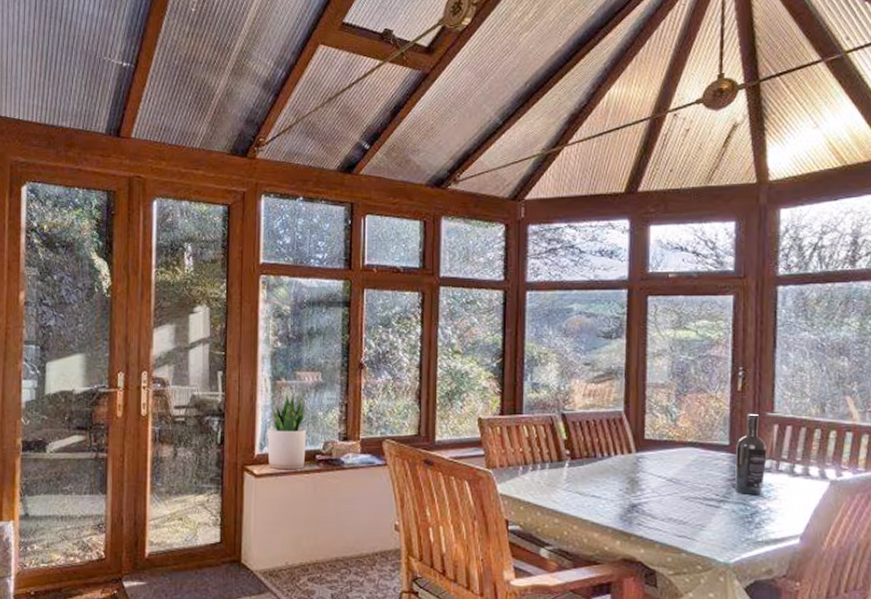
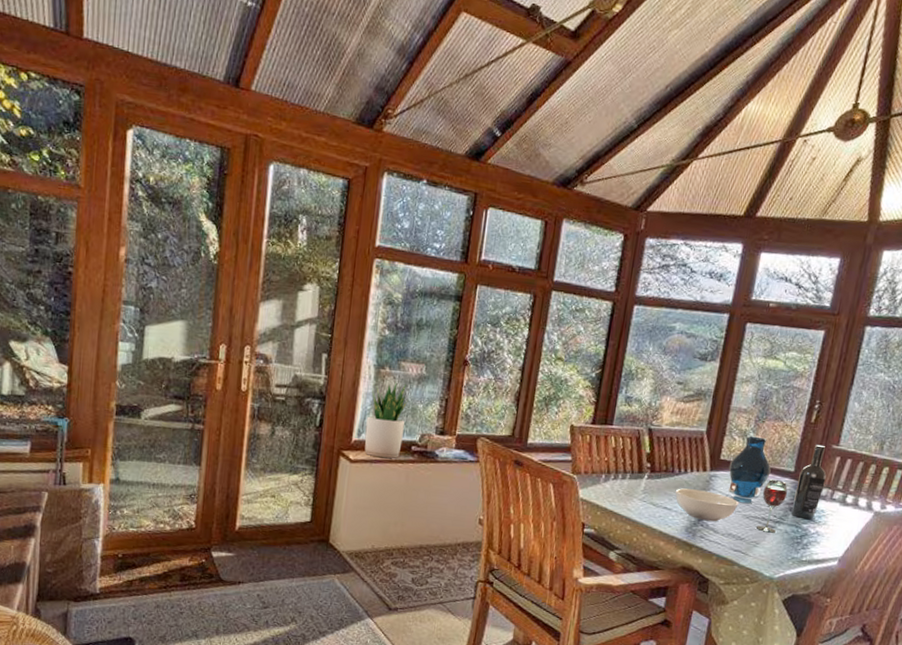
bowl: none [602,473,674,507] -> present [675,488,739,522]
vase: none [655,411,703,484] -> present [728,435,771,504]
wineglass: none [698,454,727,514] -> present [756,478,788,533]

